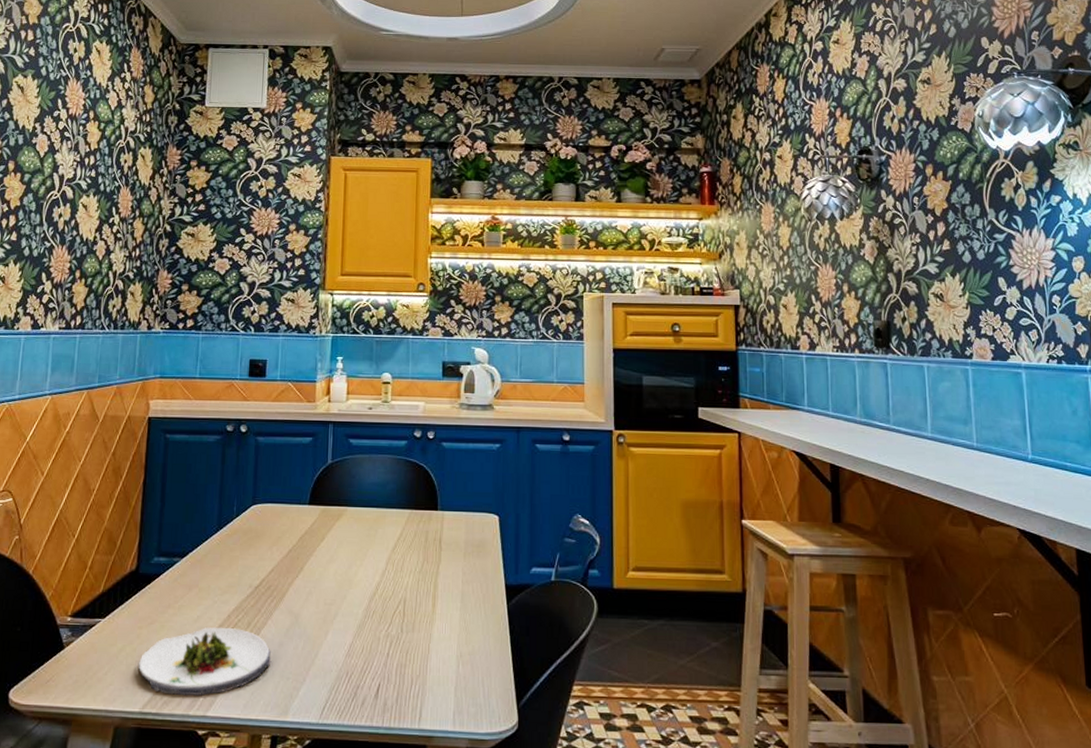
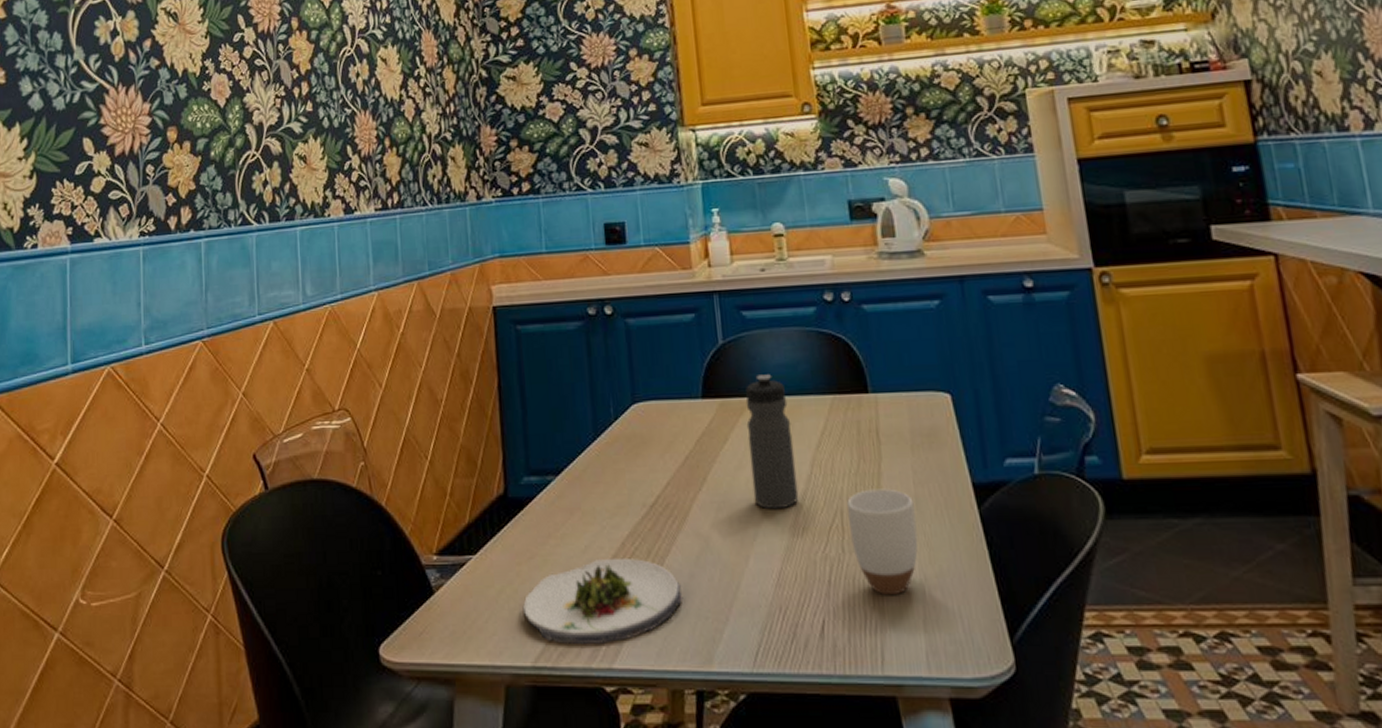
water bottle: none [338,490,376,596] -> present [745,374,799,510]
mug: none [409,584,460,668] -> present [847,488,918,596]

